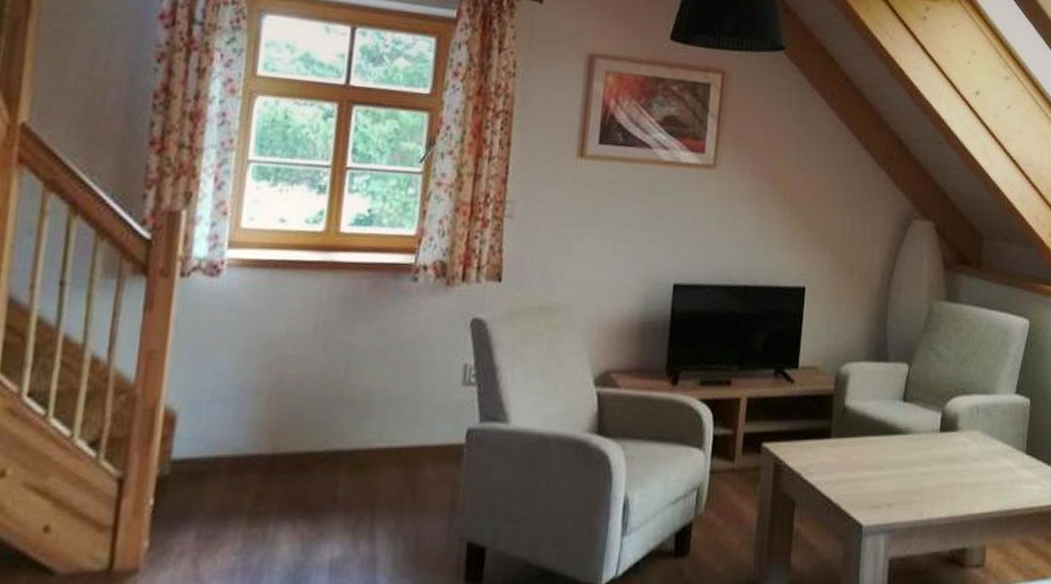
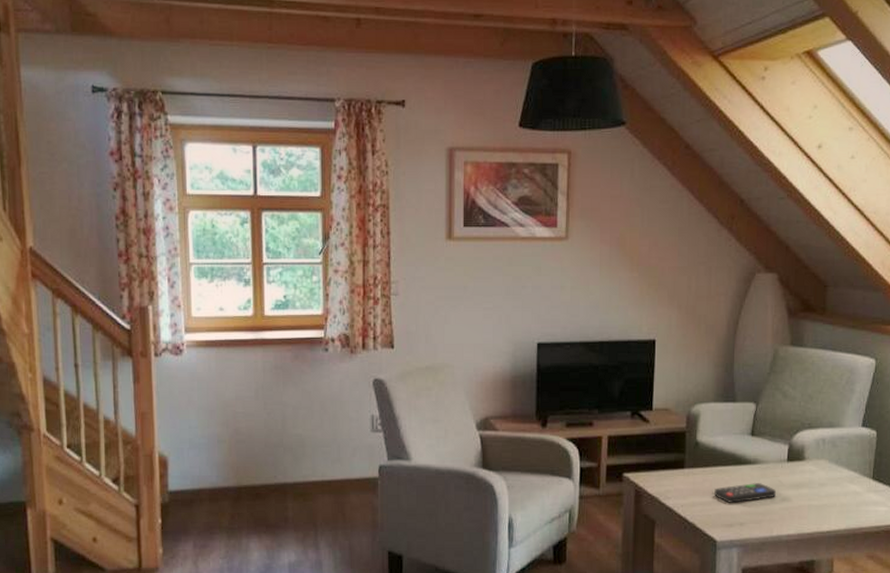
remote control: none [860,456,927,480] -> present [713,483,776,503]

